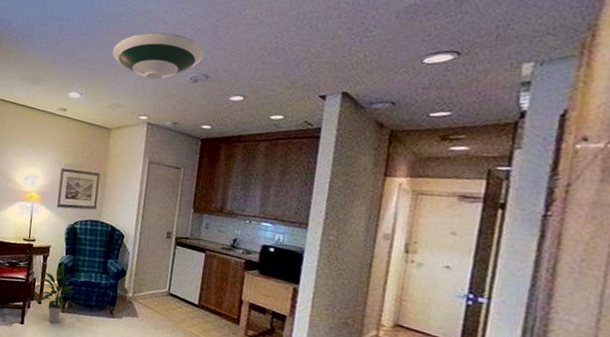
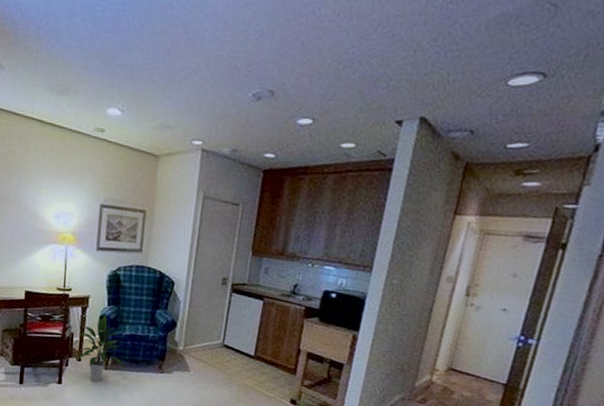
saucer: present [112,32,204,80] -> none [160,33,270,96]

